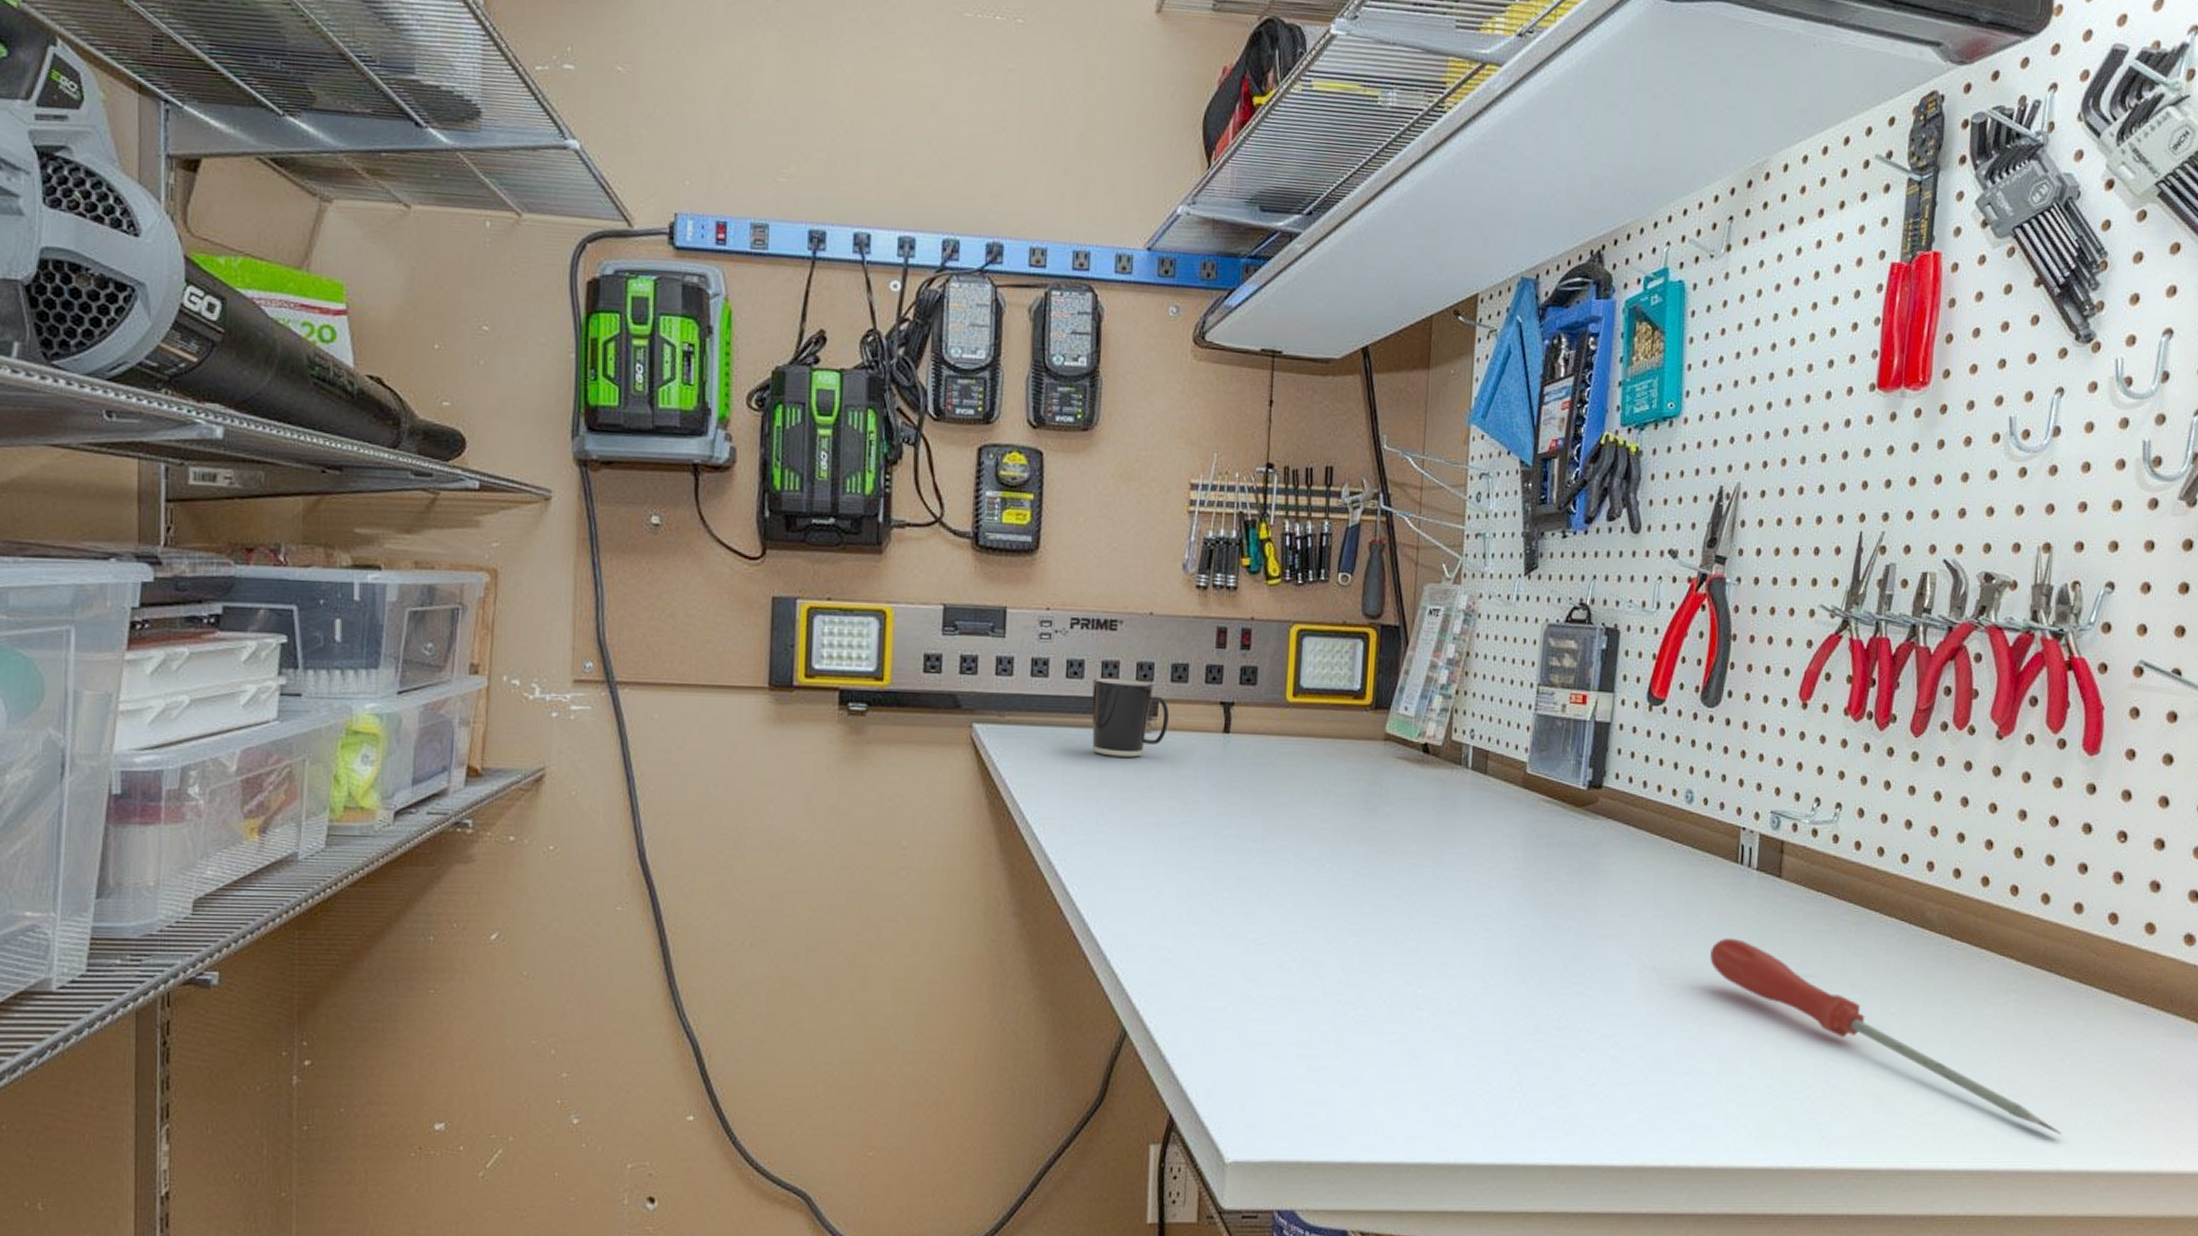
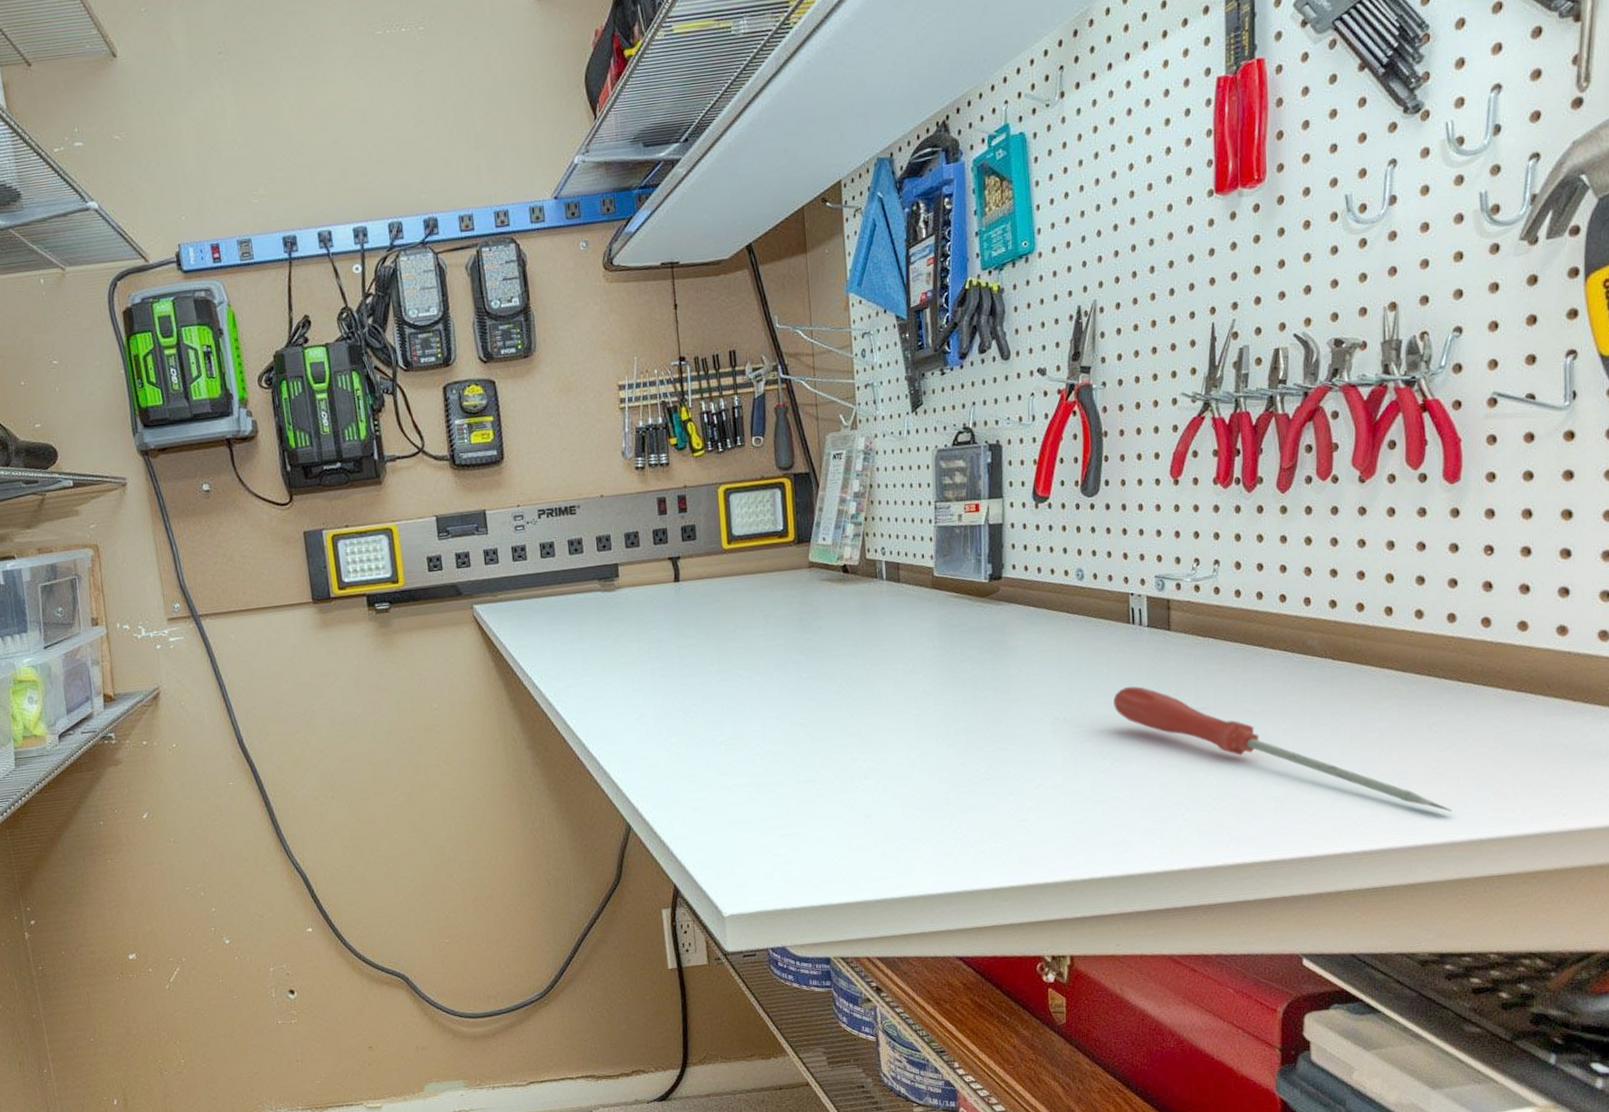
mug: present [1092,677,1170,757] -> none [562,550,629,615]

